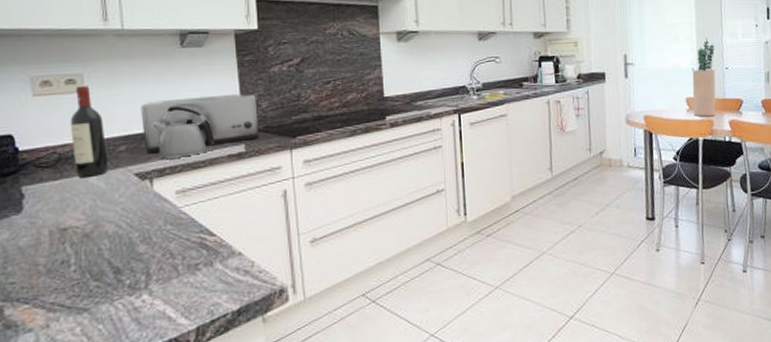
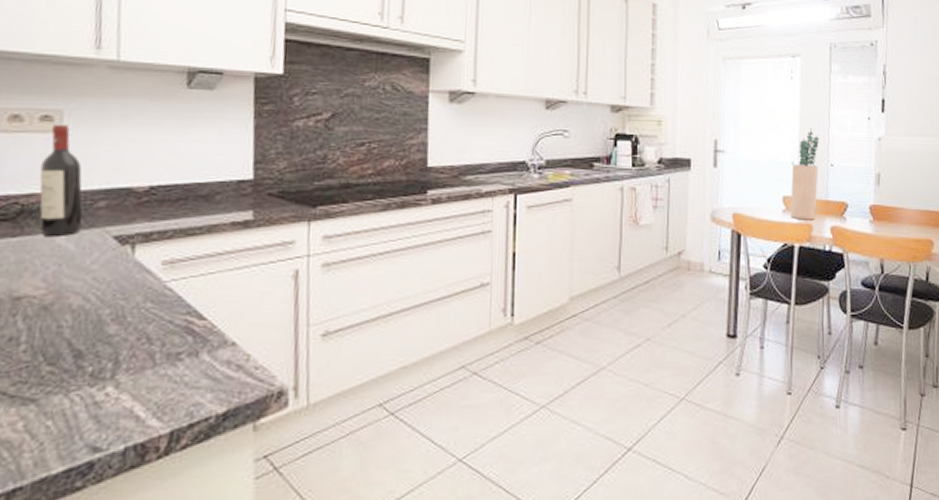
toaster: present [140,93,261,154] -> none [128,149,277,214]
kettle: present [152,105,216,160] -> none [141,157,218,223]

